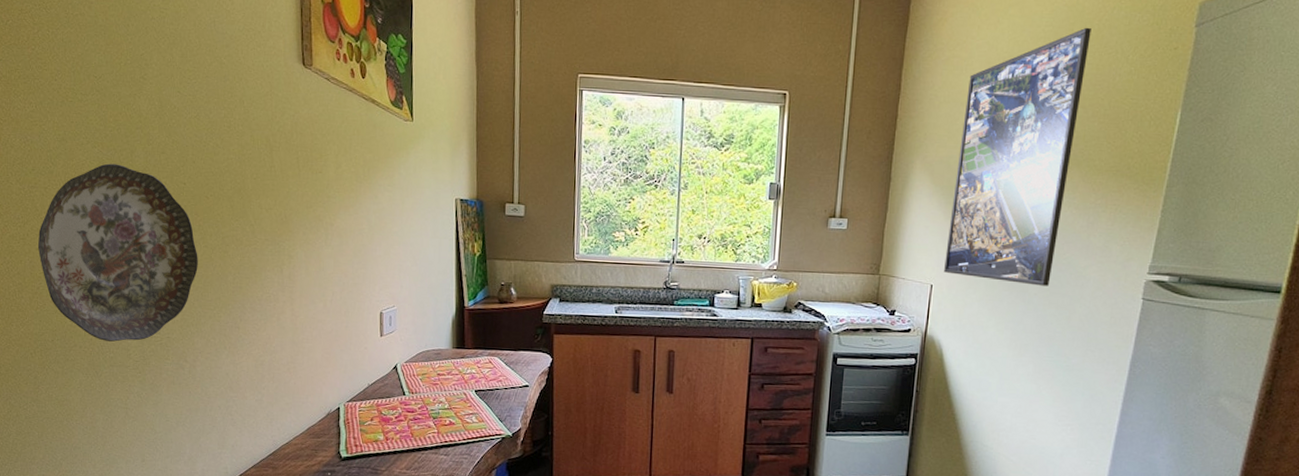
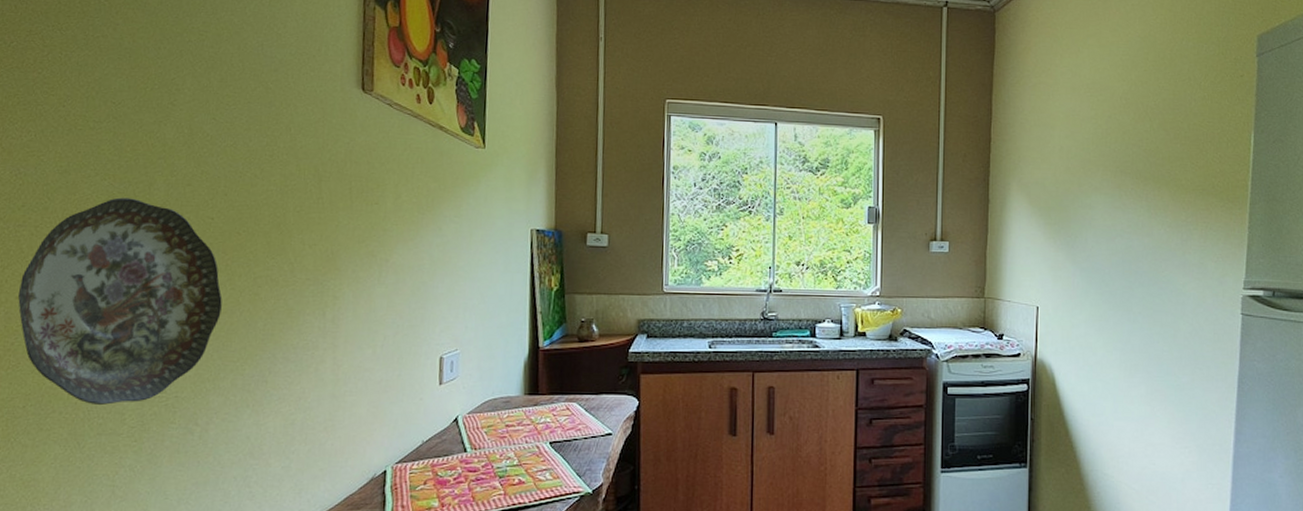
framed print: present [944,27,1091,286] -> none [1049,56,1165,304]

